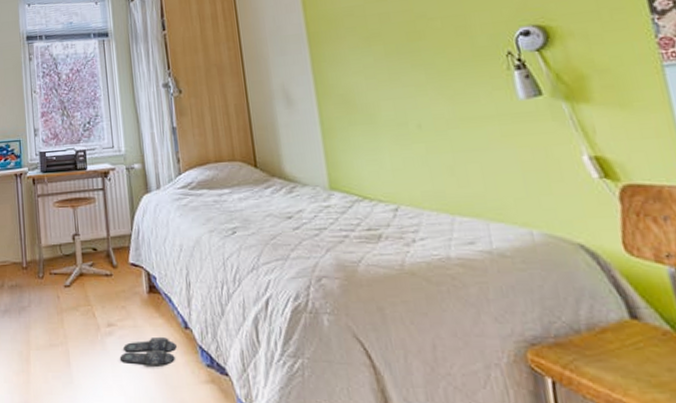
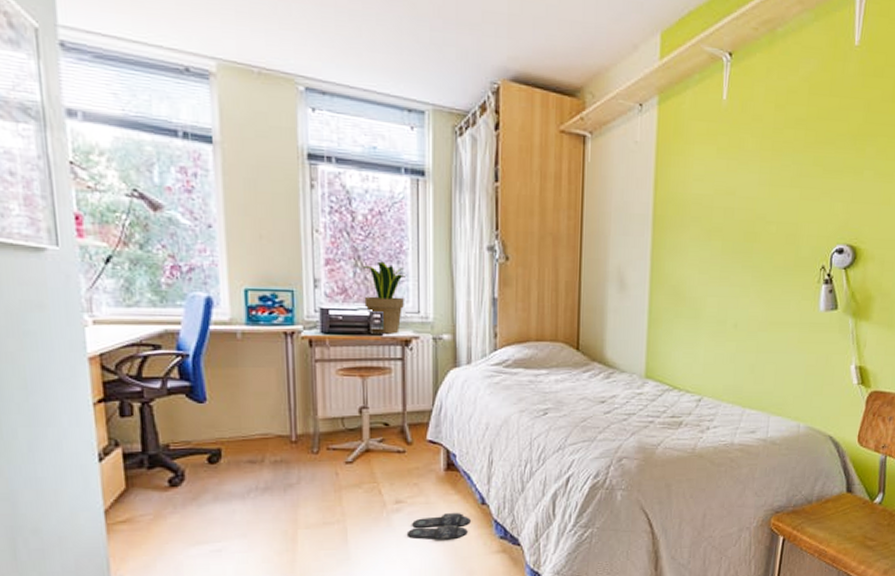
potted plant: none [69,108,101,169] -> present [363,261,405,334]

